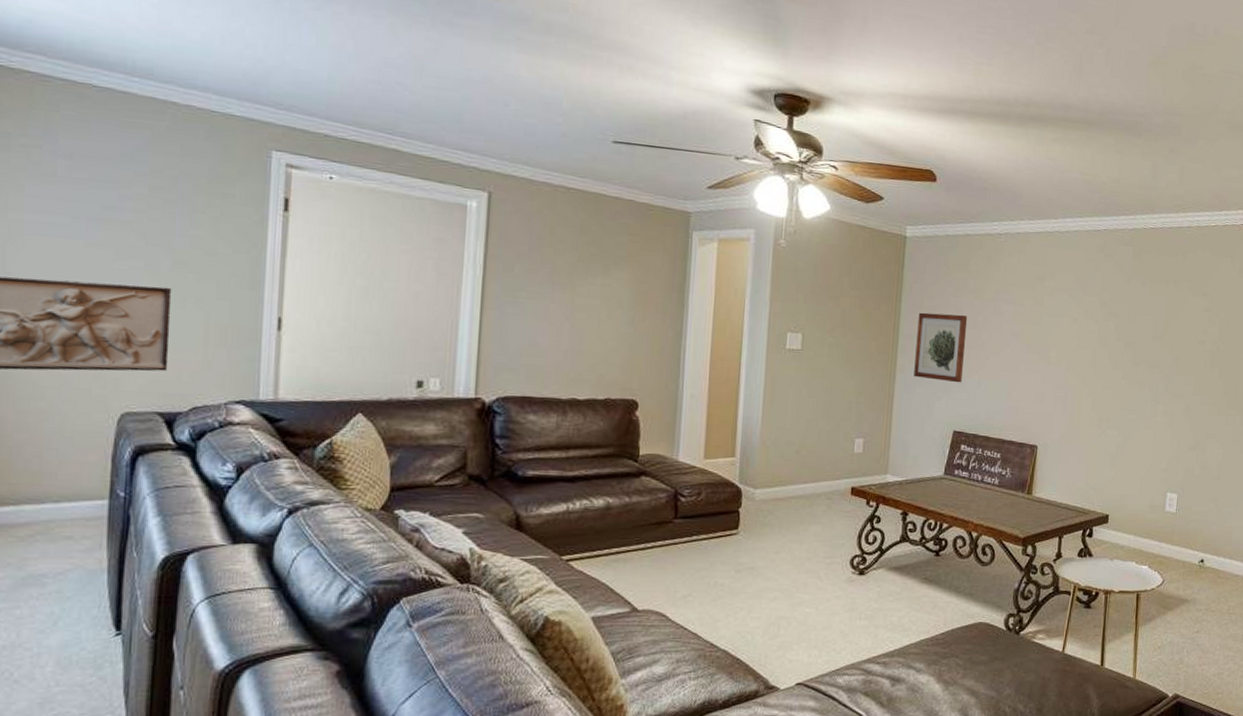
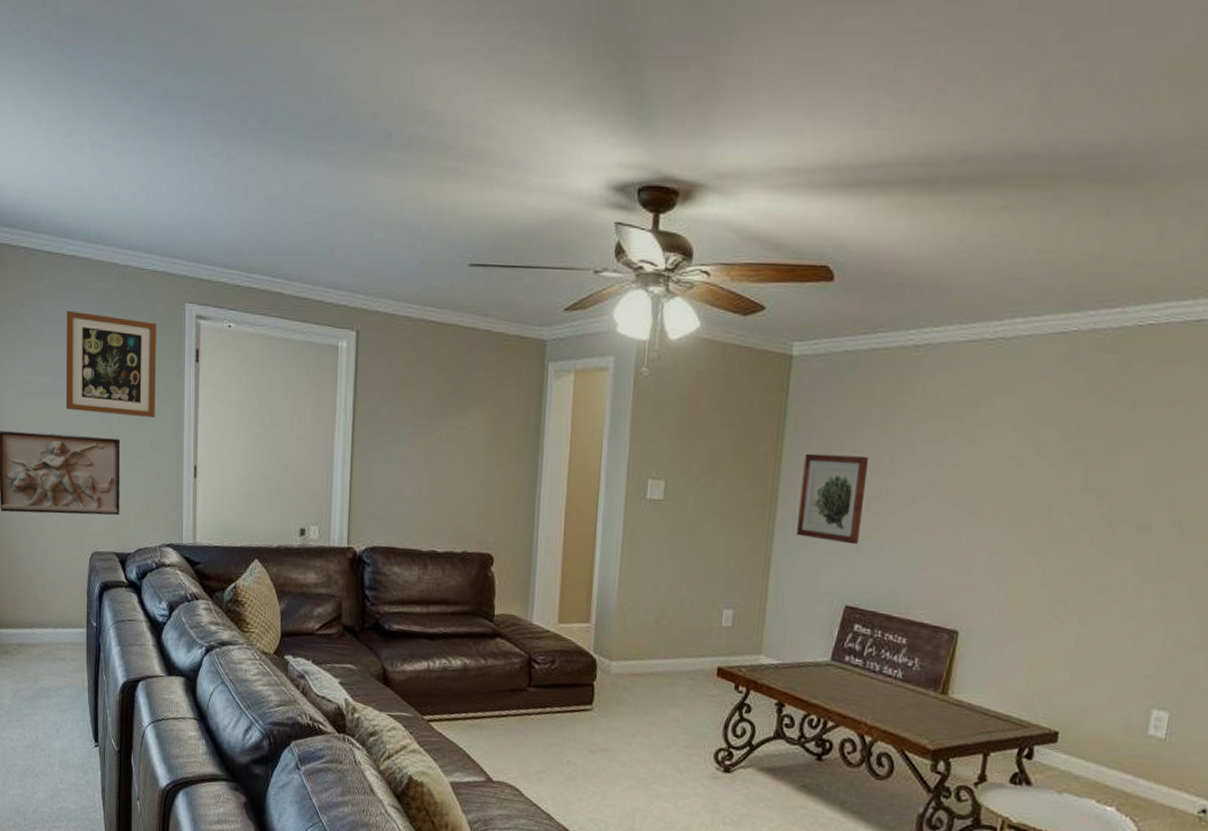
wall art: none [88,145,232,266] -> present [65,310,157,417]

